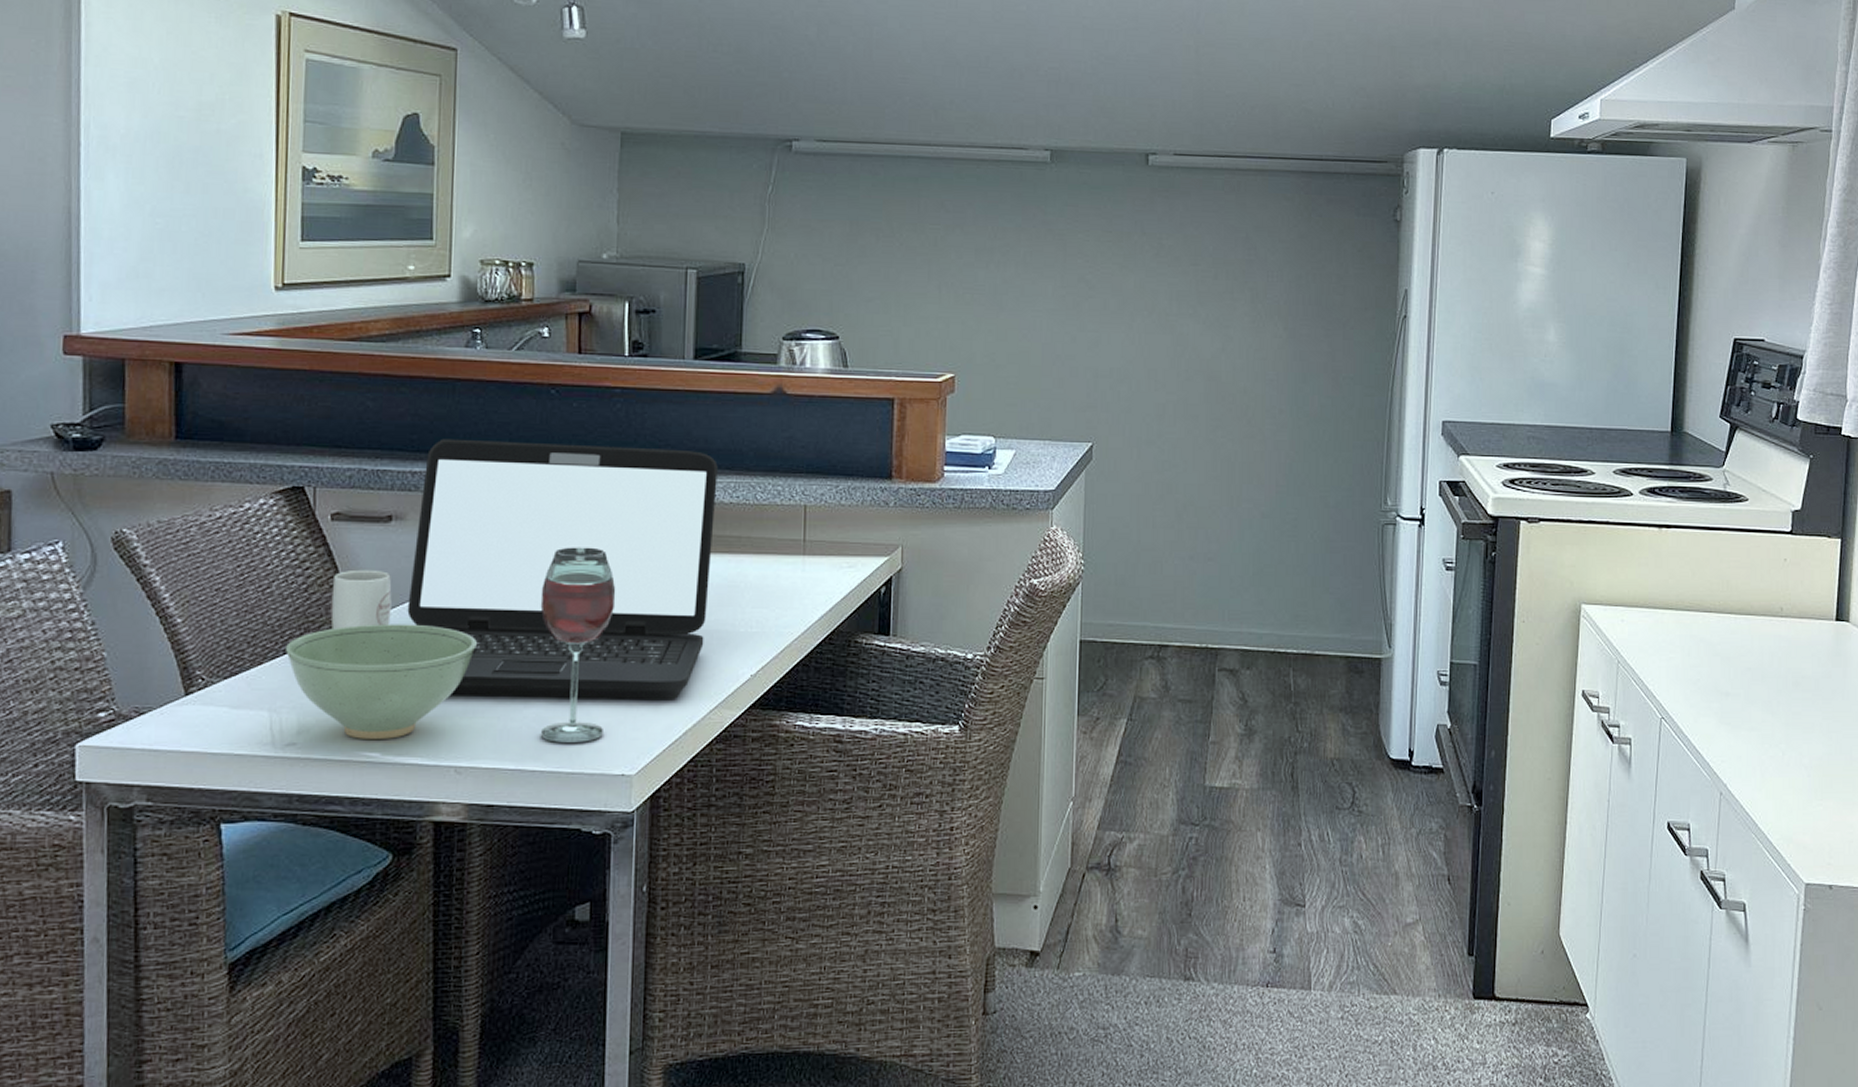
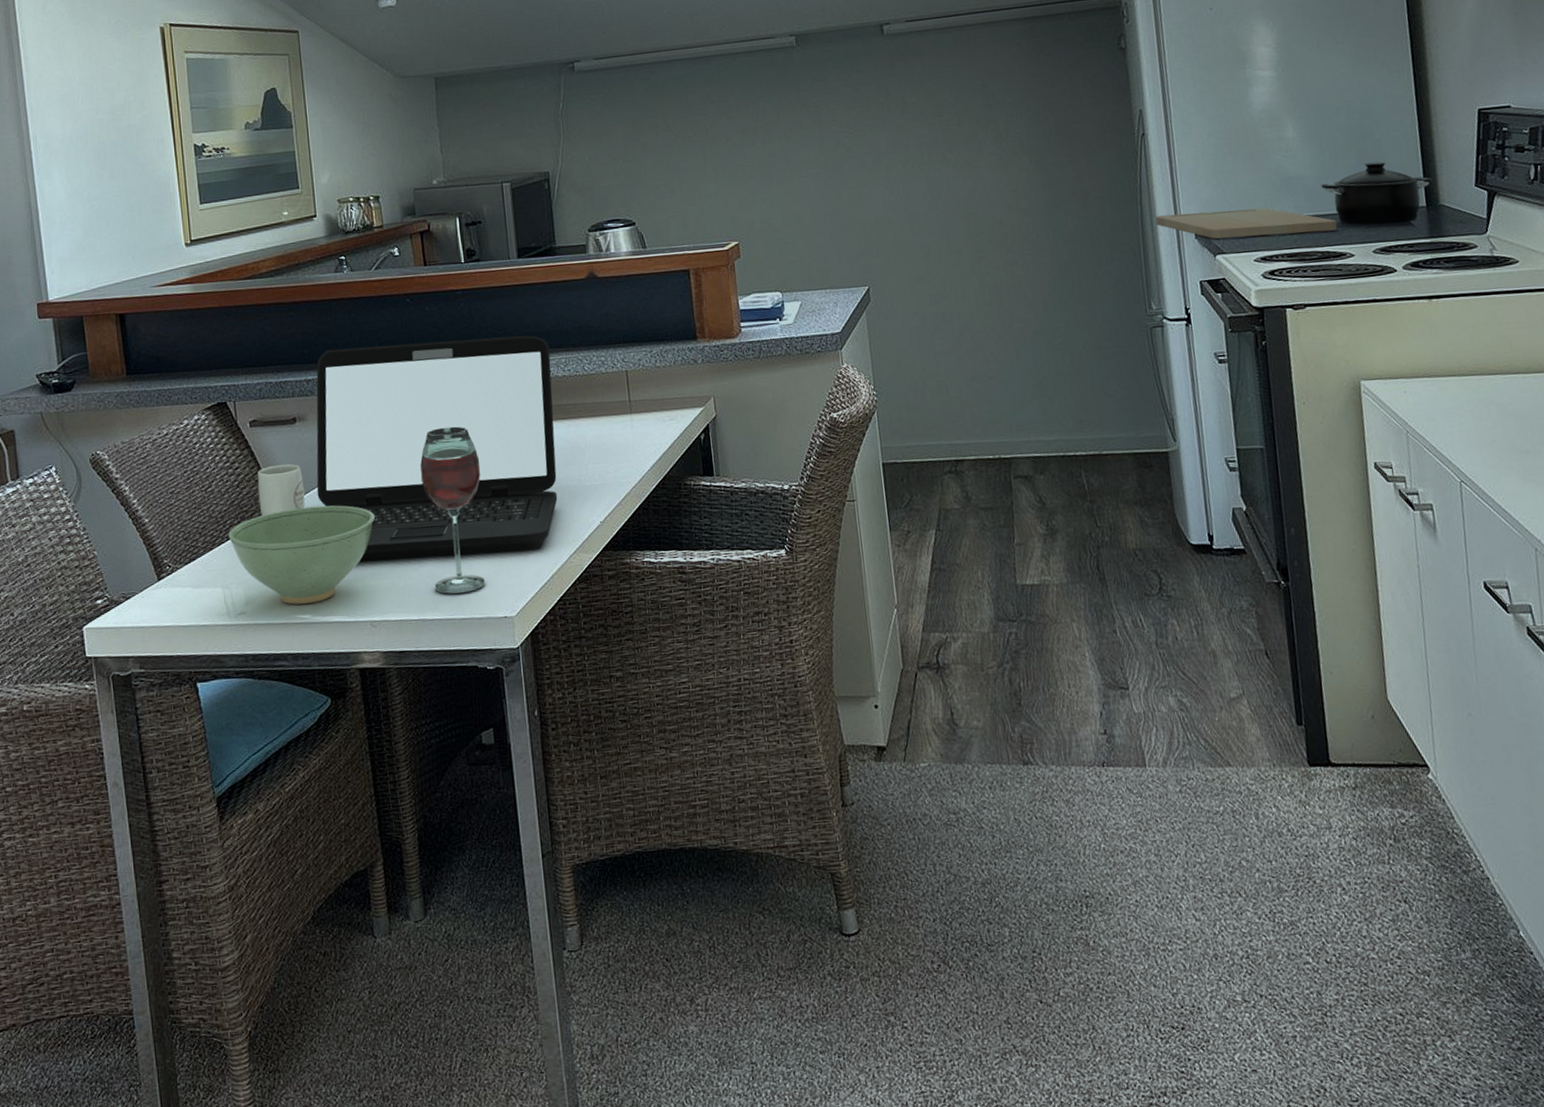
cutting board: none [1404,406,1584,445] -> present [1155,207,1338,239]
saucepan: none [1573,379,1680,446] -> present [1321,161,1432,225]

